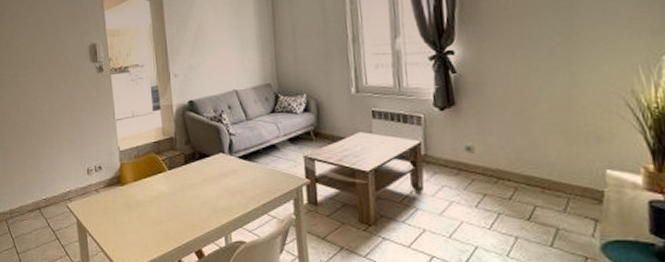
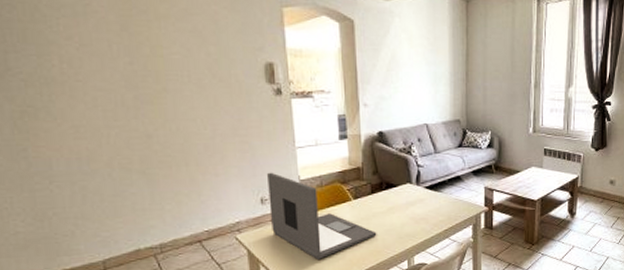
laptop: none [92,143,192,231] -> present [267,172,377,259]

